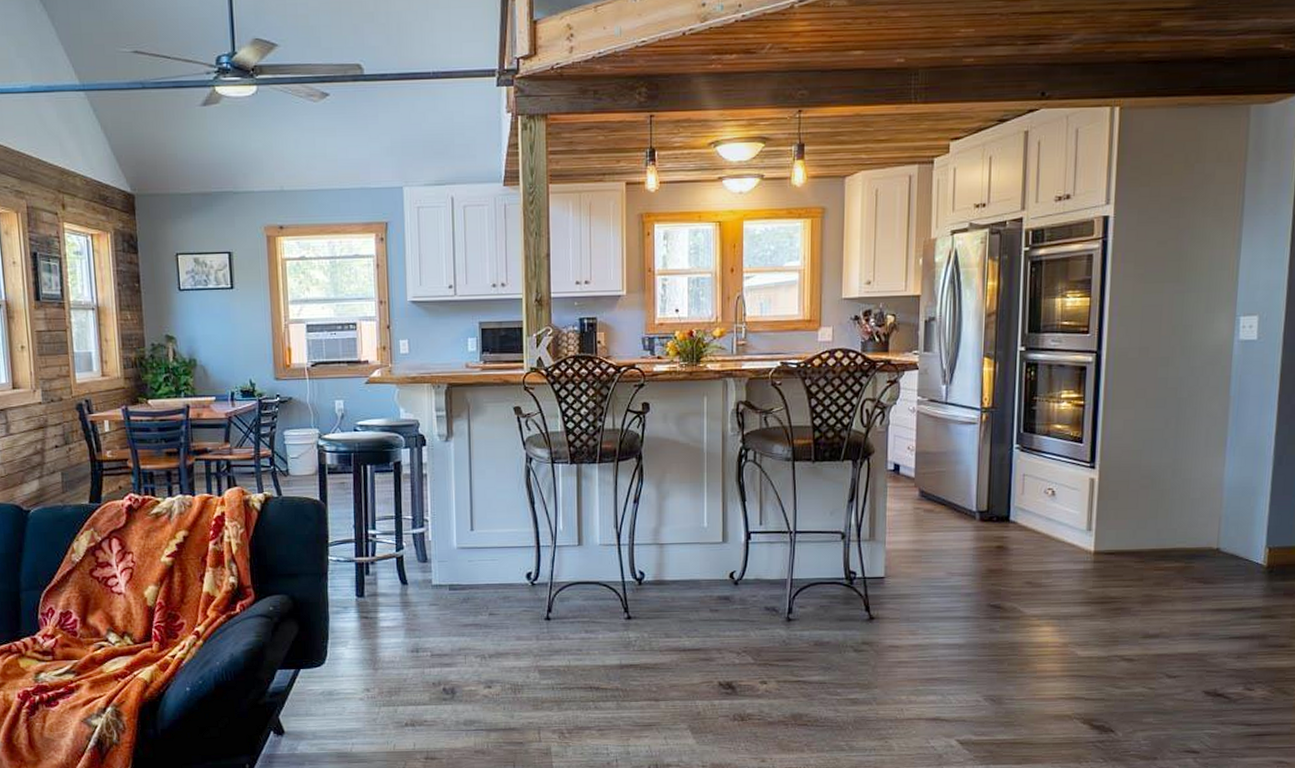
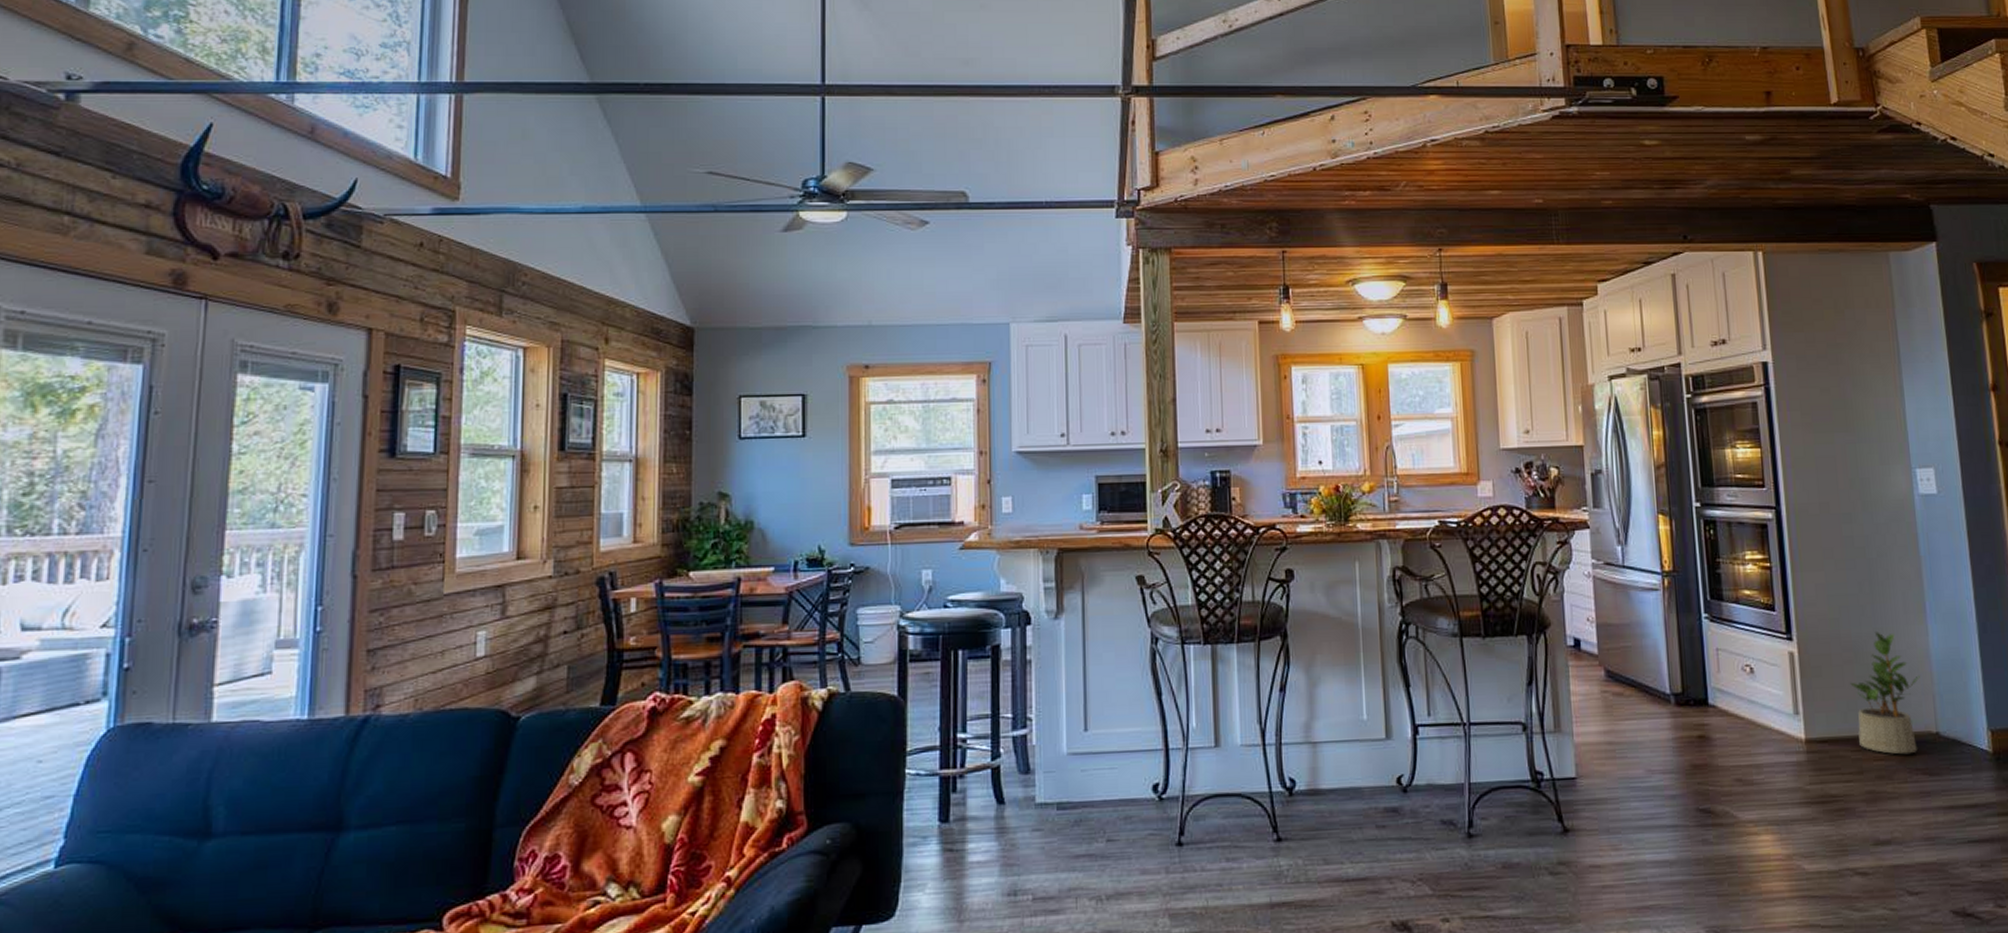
potted plant: none [1143,462,1210,566] -> present [1850,632,1920,755]

